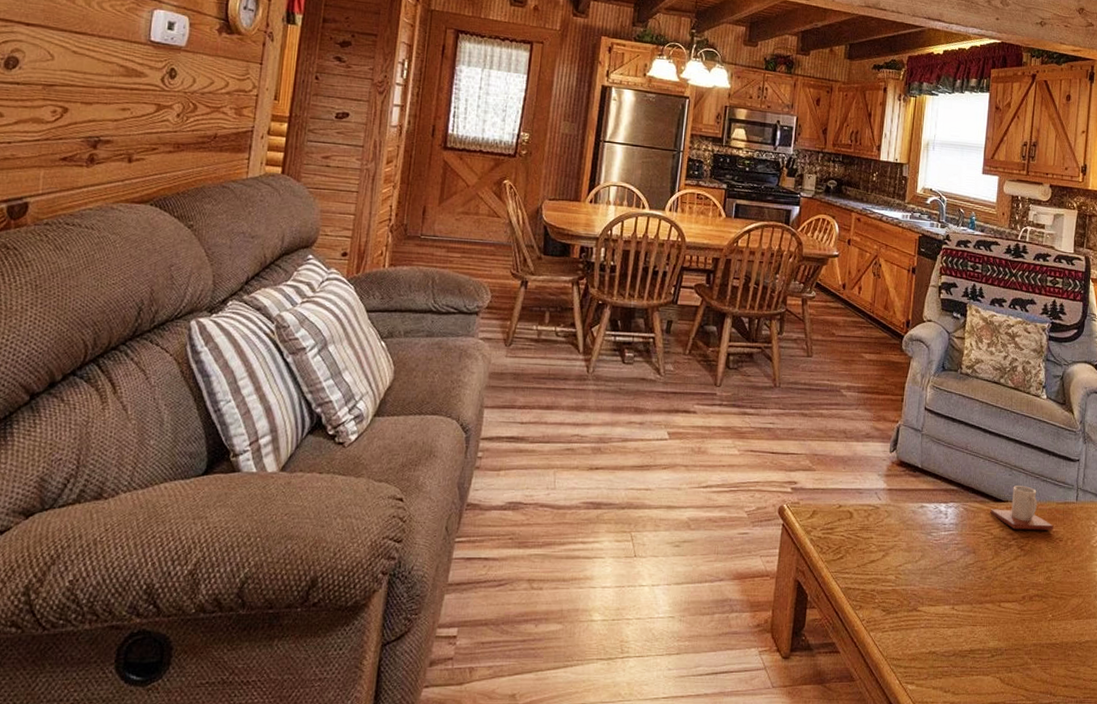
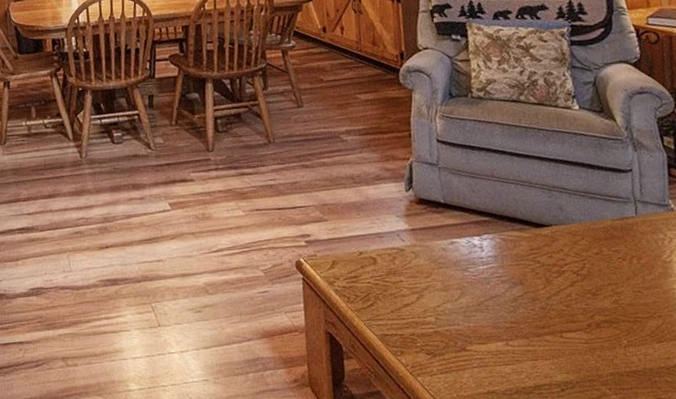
mug: present [990,486,1054,530] -> none [532,206,613,254]

